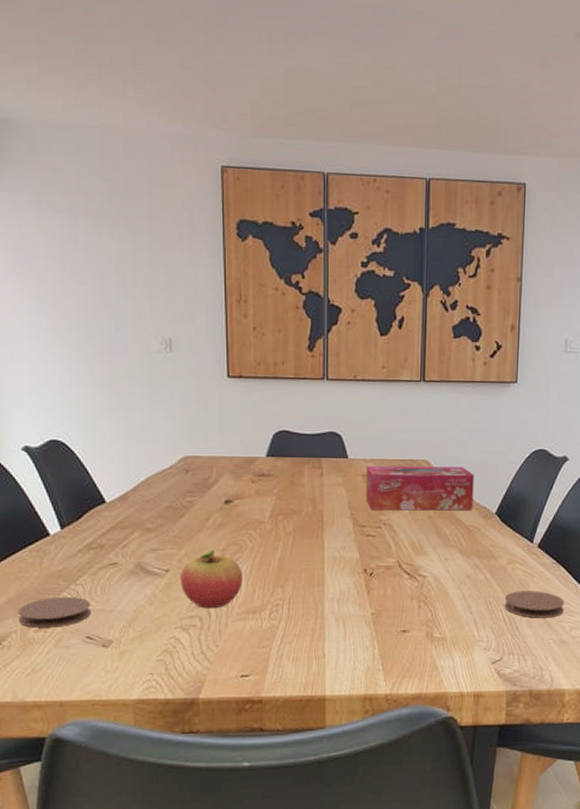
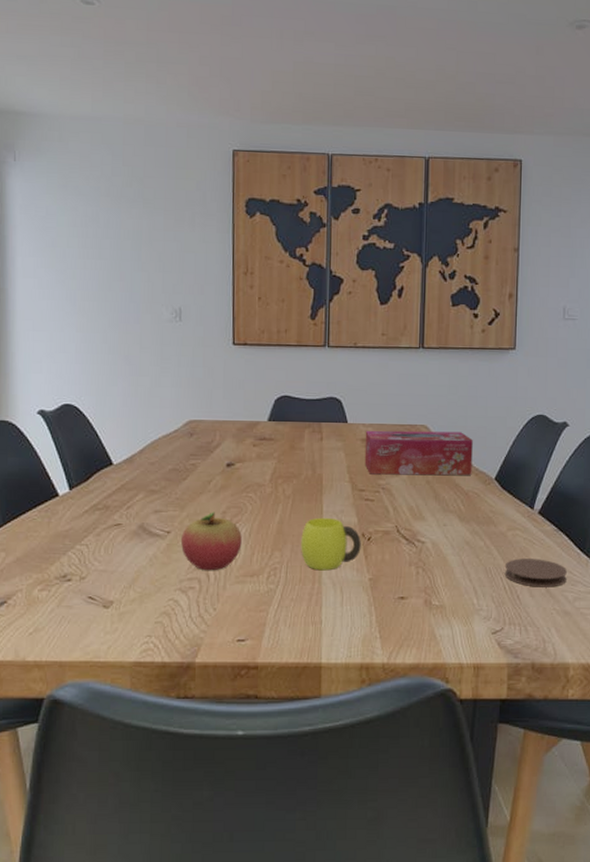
coaster: present [18,596,92,628] -> none [24,556,95,587]
cup: none [303,553,363,606] -> present [301,517,361,571]

